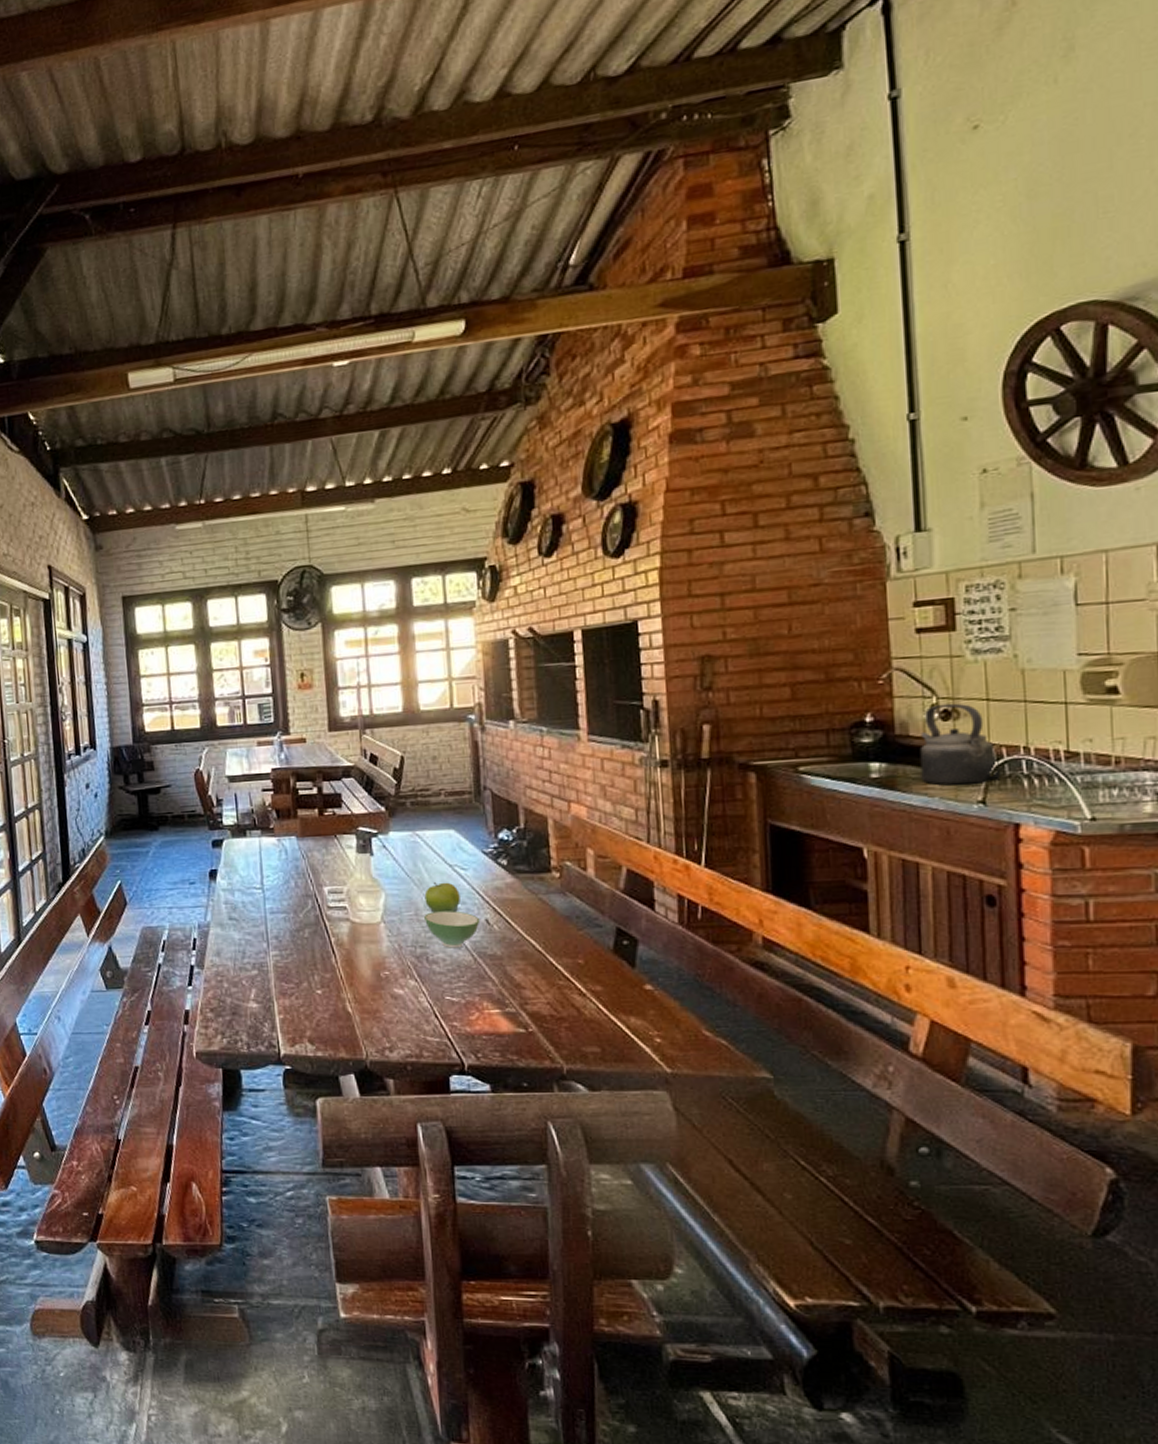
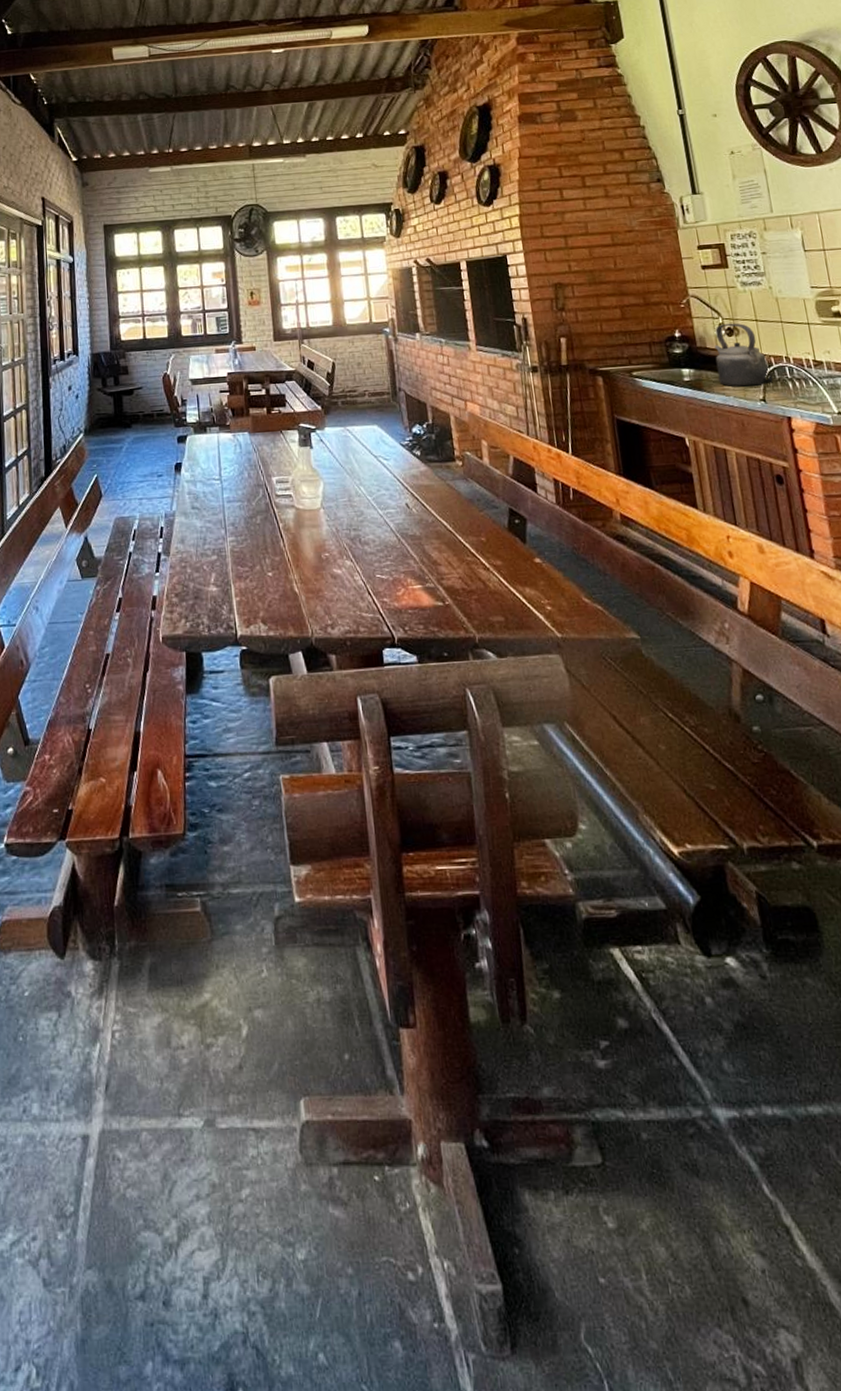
bowl: present [423,911,481,948] -> none [355,496,402,531]
fruit: present [424,881,460,913] -> none [355,470,385,499]

